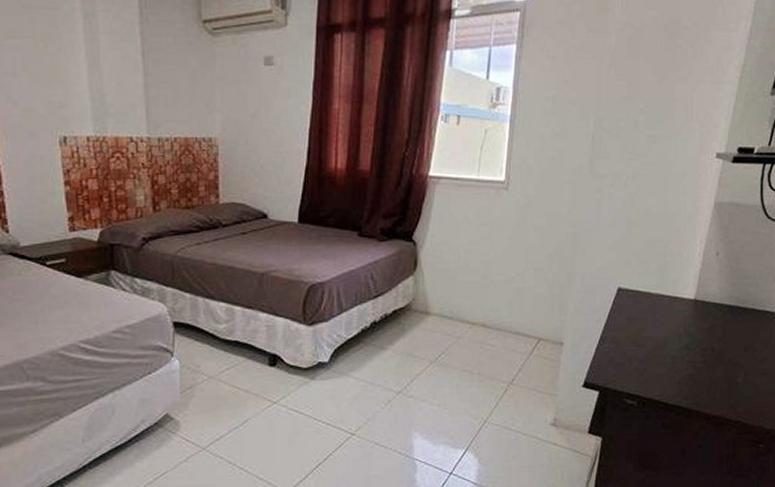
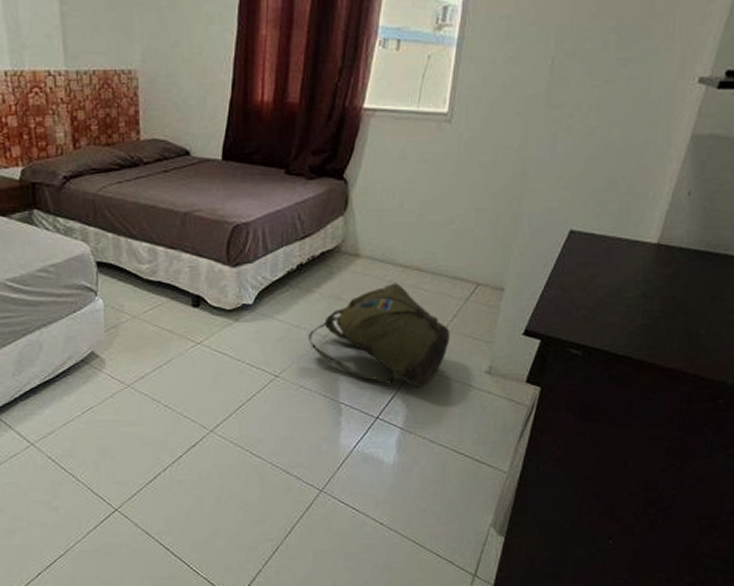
backpack: none [382,339,516,443] -> present [308,282,450,389]

